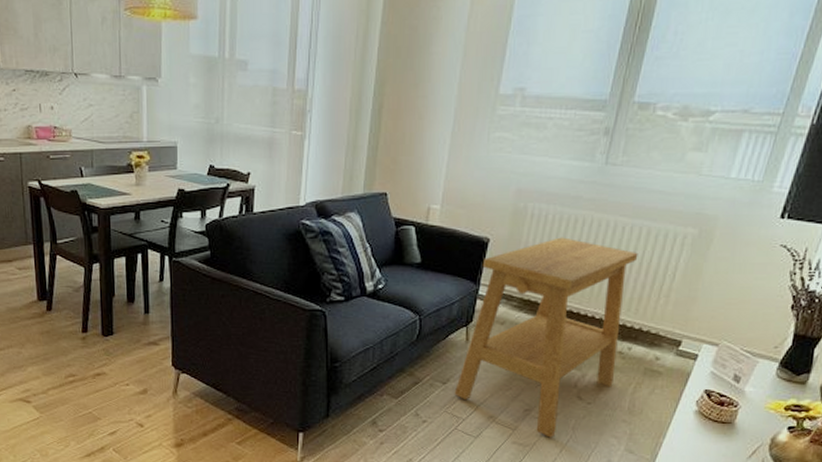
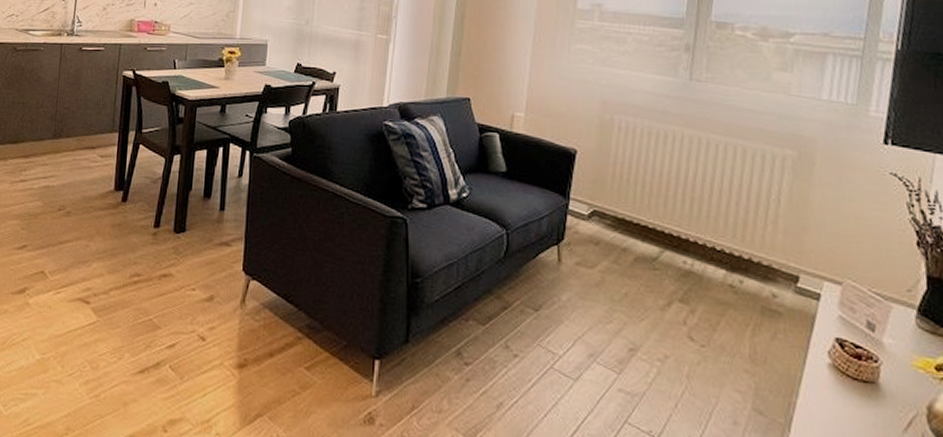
side table: present [454,237,638,438] -> none [547,152,737,387]

